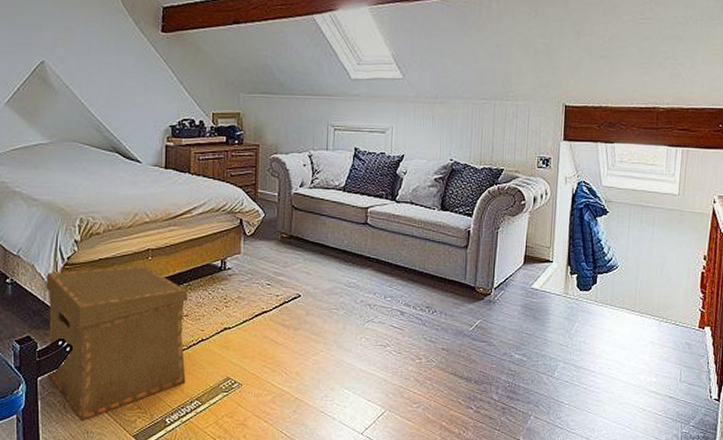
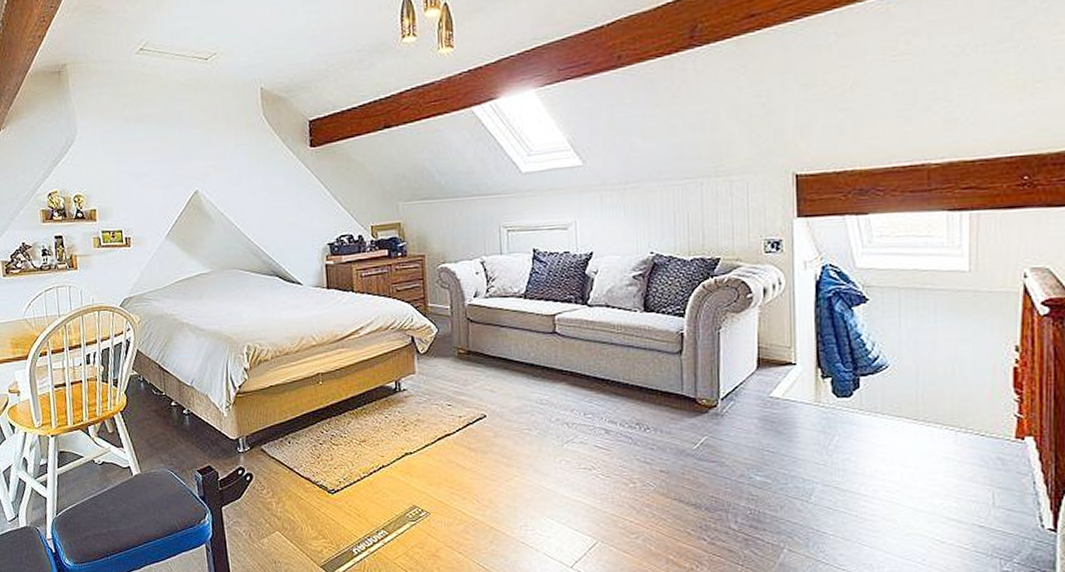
cardboard box: present [45,266,189,422] -> none [220,391,370,551]

